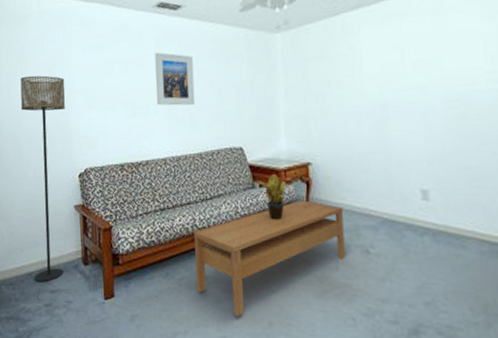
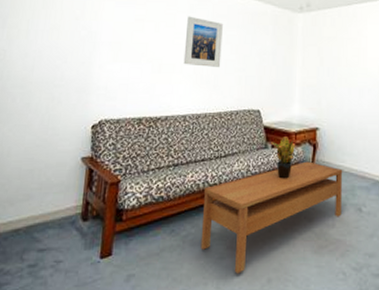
floor lamp: present [20,75,66,282] -> none [21,22,92,240]

